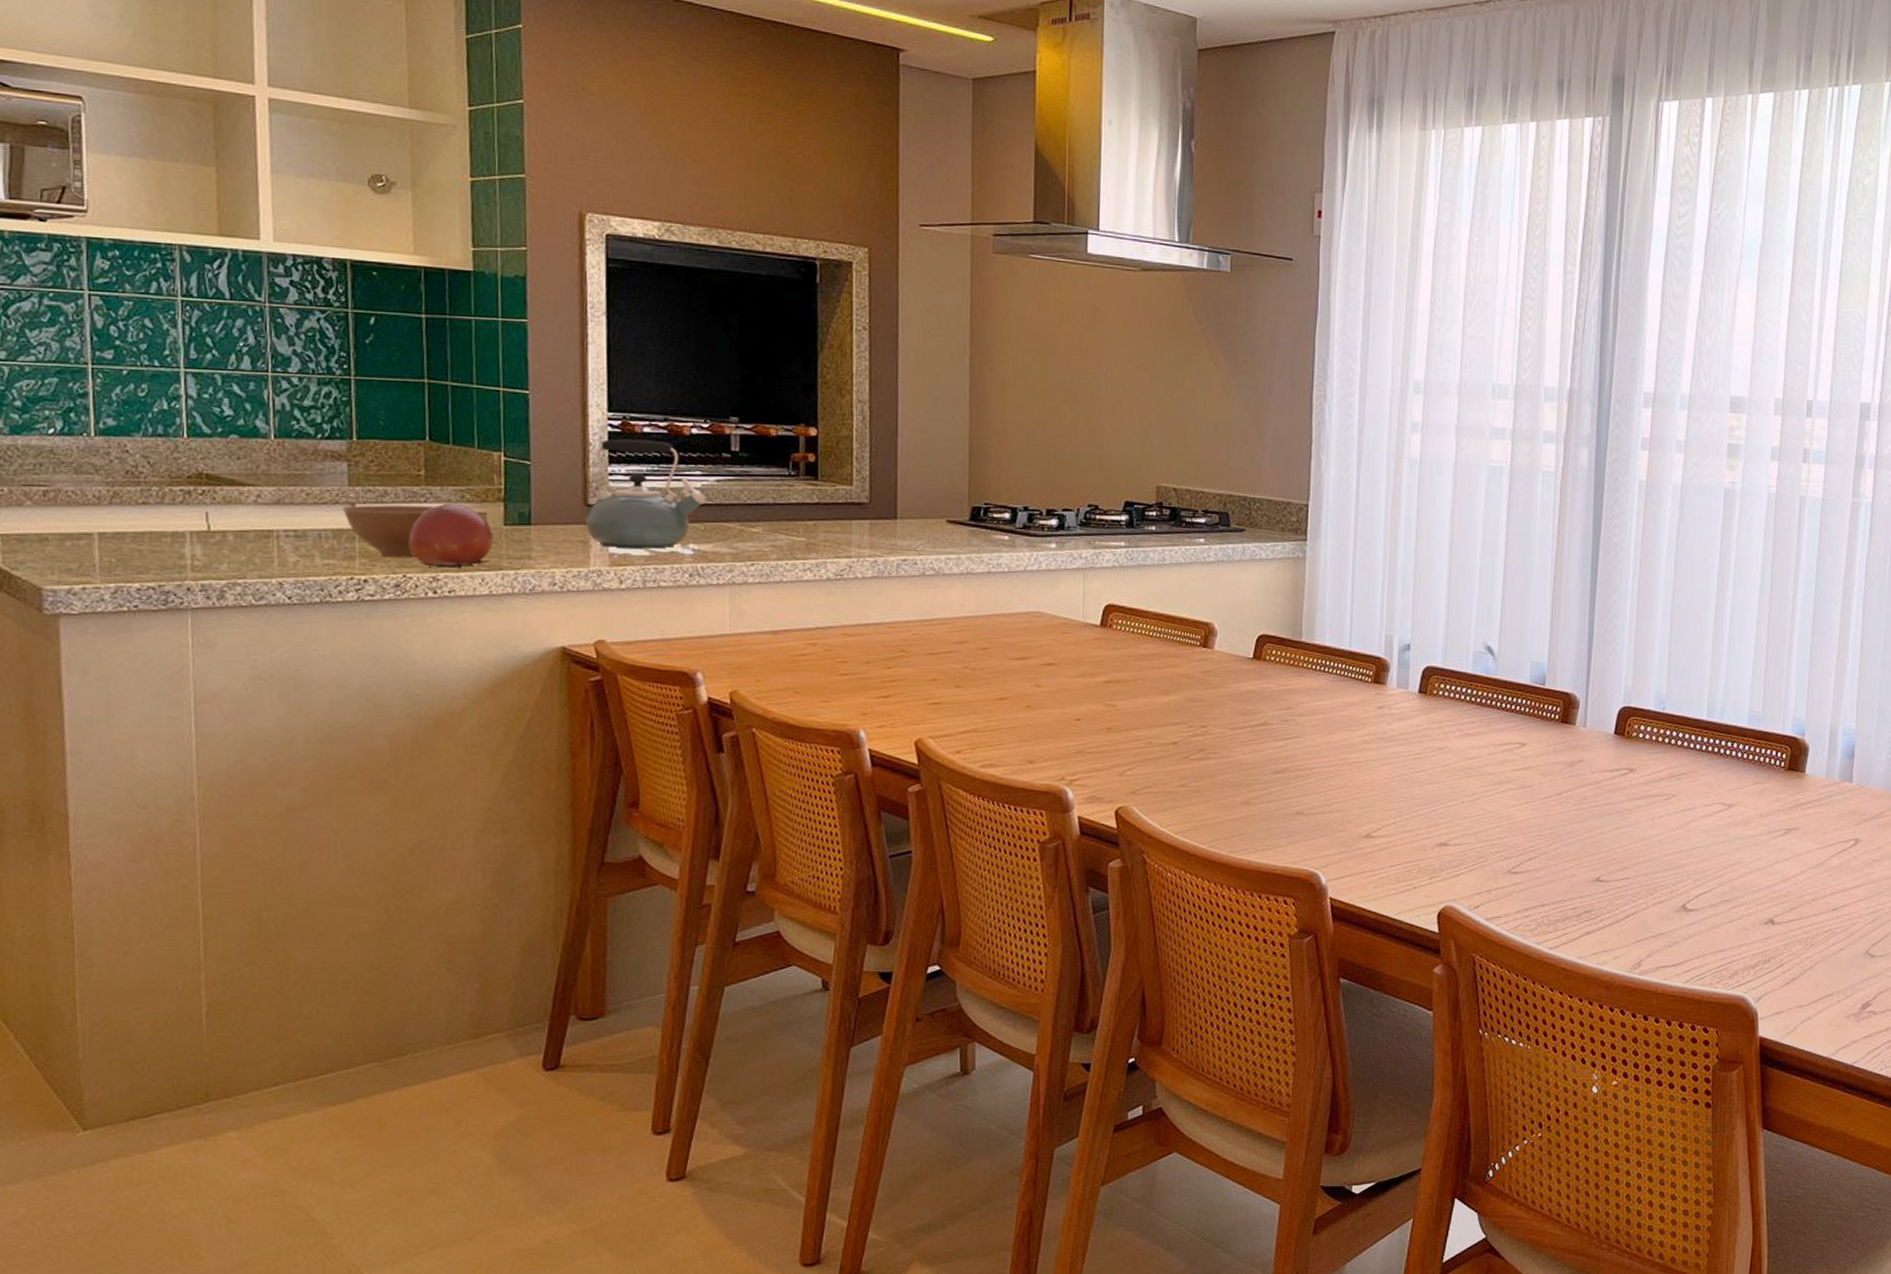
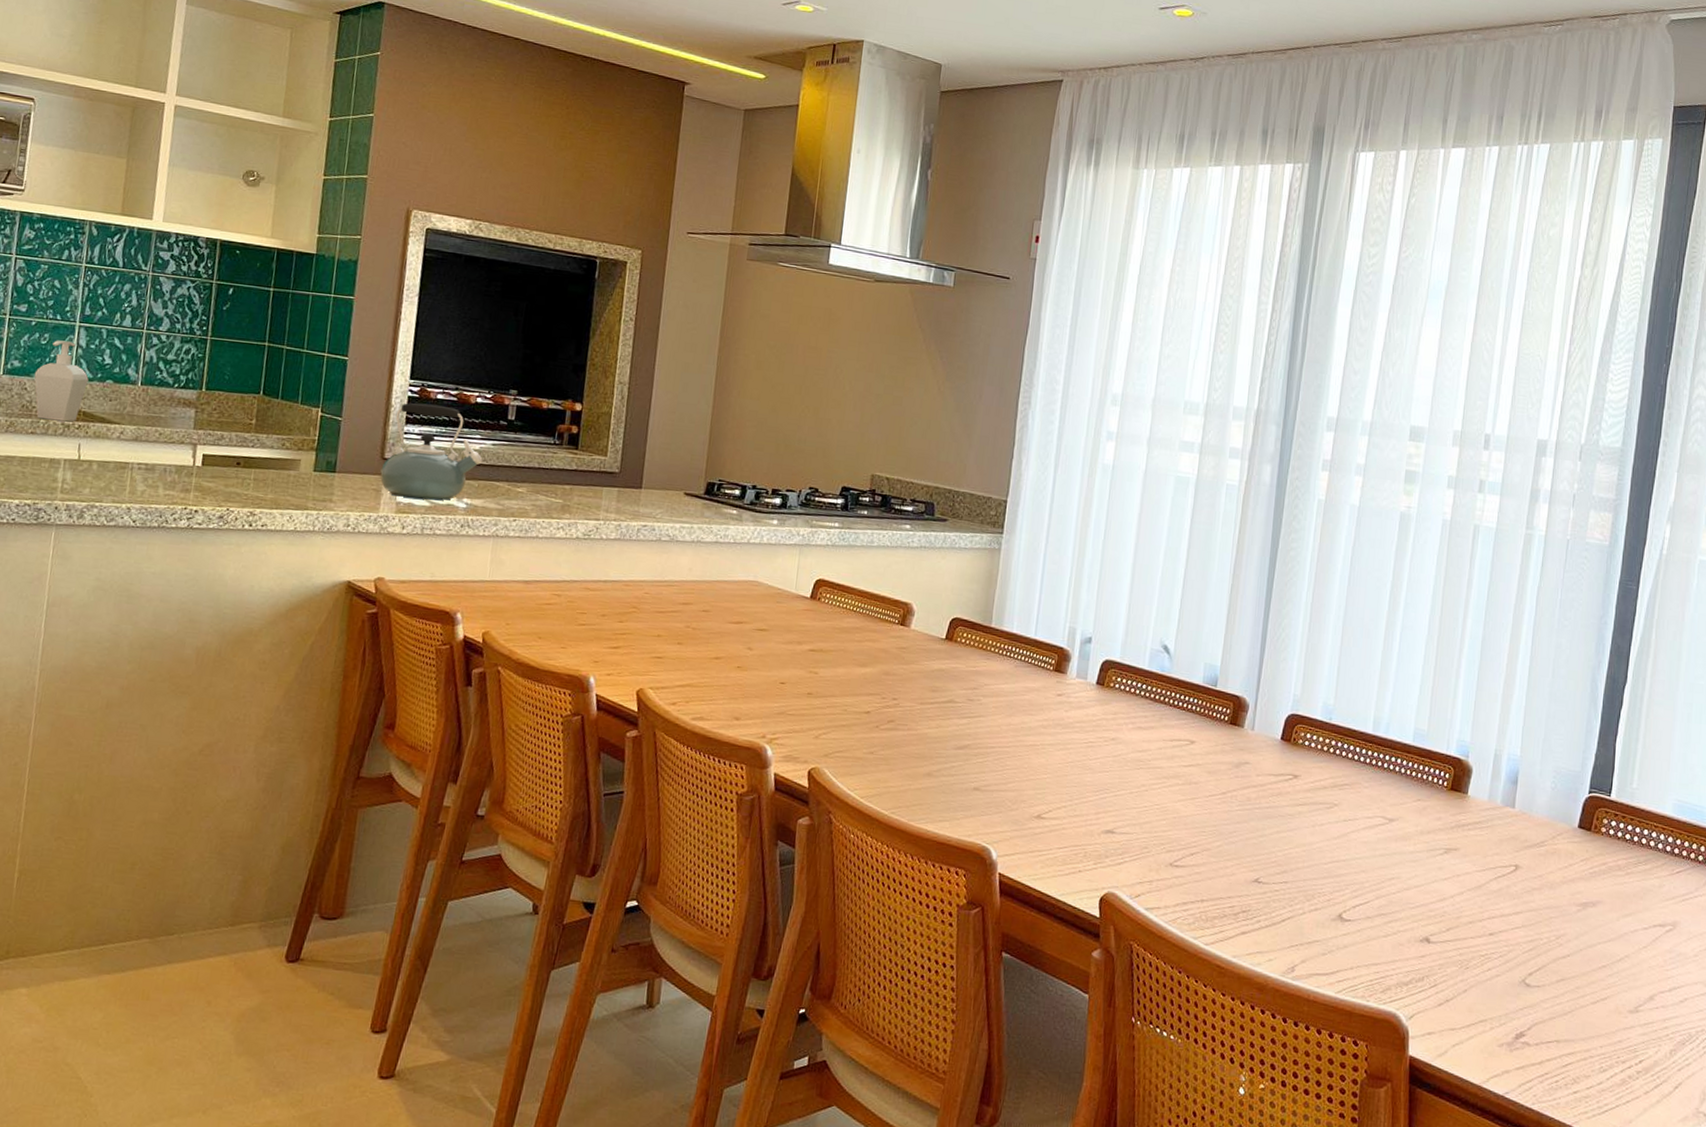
soap bottle: none [135,391,207,487] -> present [34,340,89,422]
bowl: present [342,505,436,559] -> none [186,446,261,495]
fruit: present [408,503,494,569] -> none [234,449,304,507]

